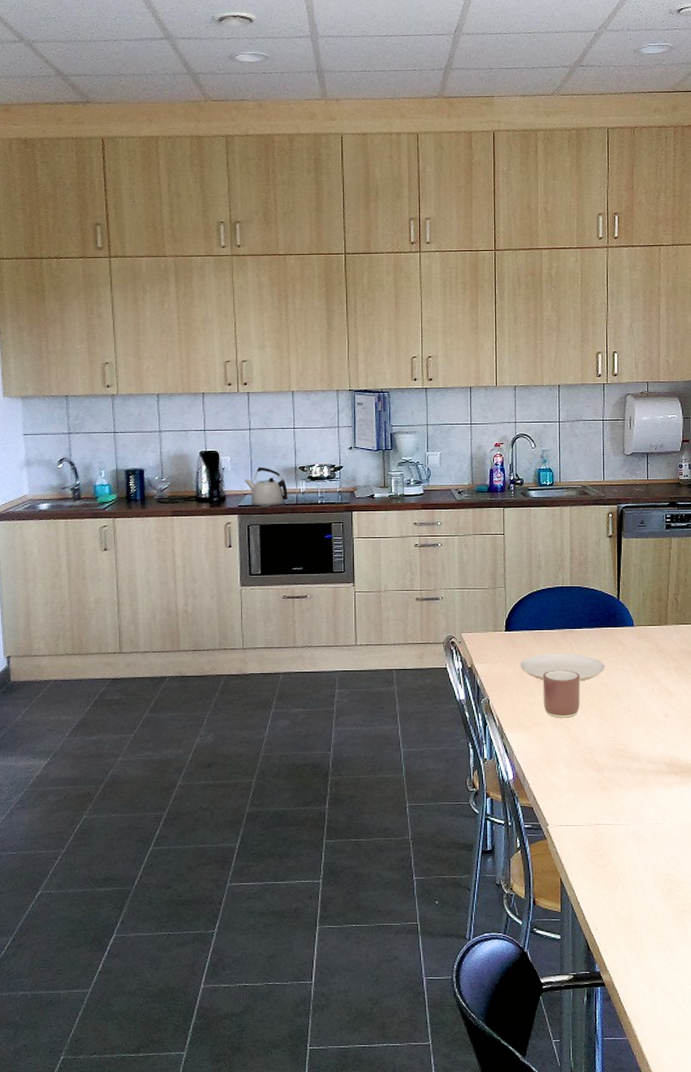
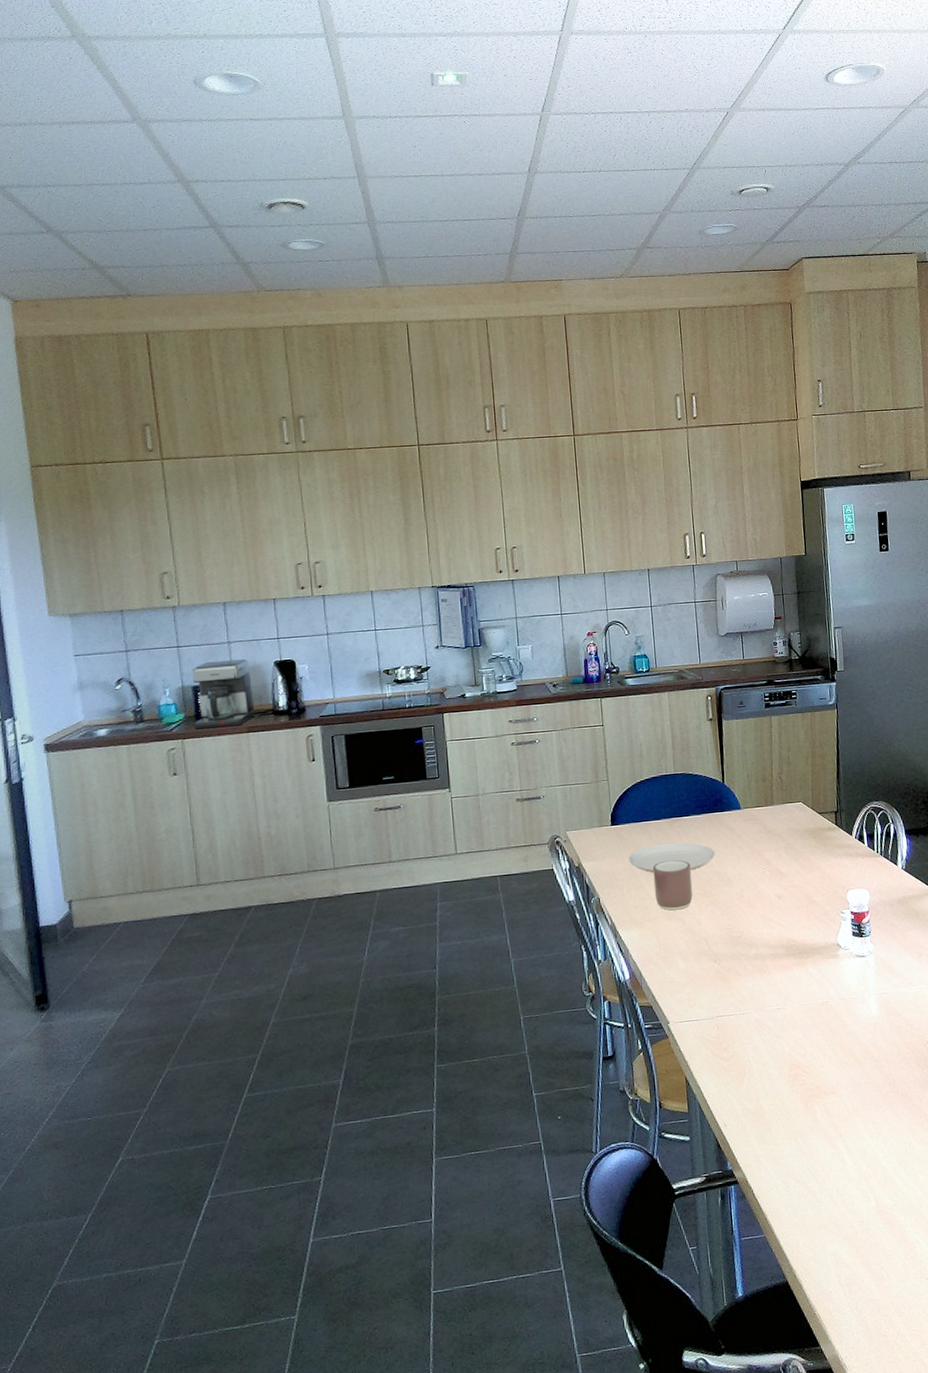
coffee maker: none [125,448,180,510] -> present [191,659,255,730]
kettle: present [245,467,288,508] -> none [325,673,374,716]

